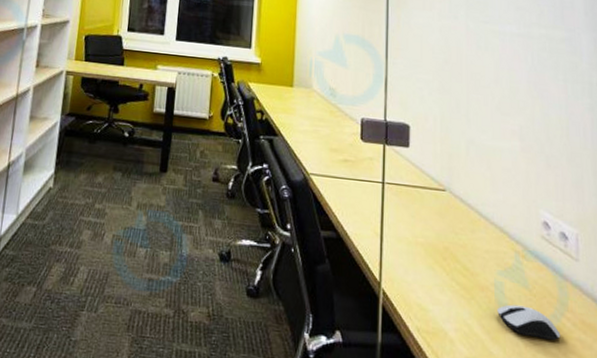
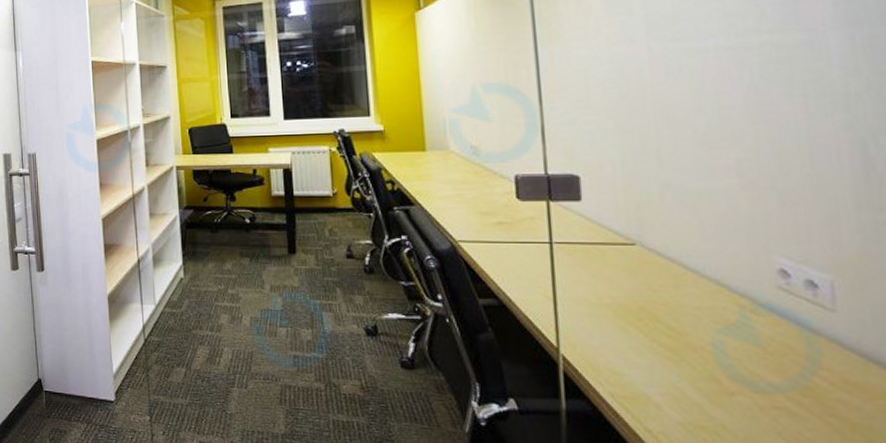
computer mouse: present [497,304,561,341] -> none [718,364,813,403]

